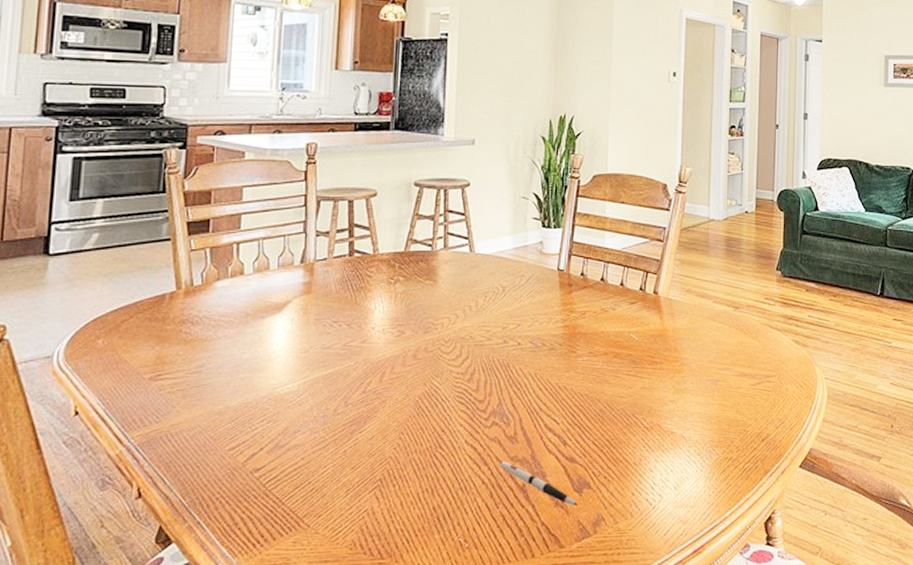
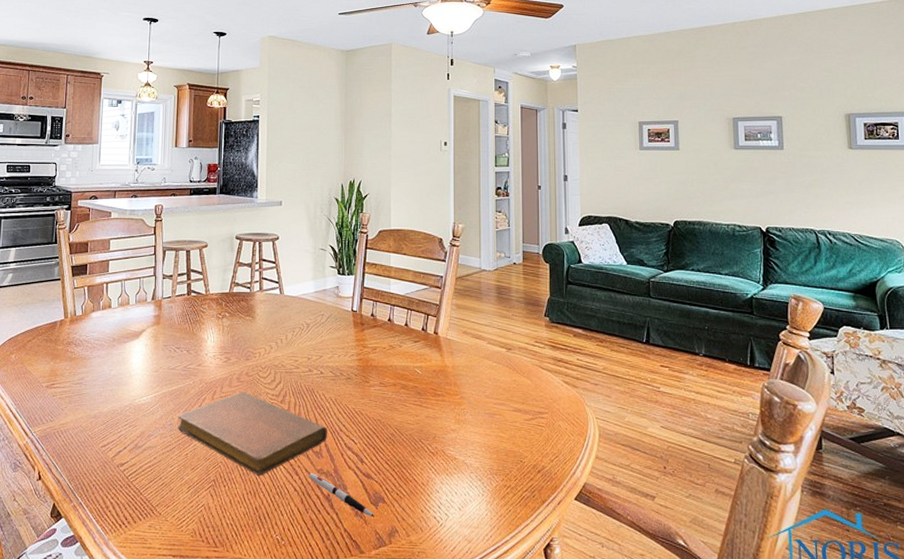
notebook: none [333,371,524,471] -> present [177,392,327,477]

